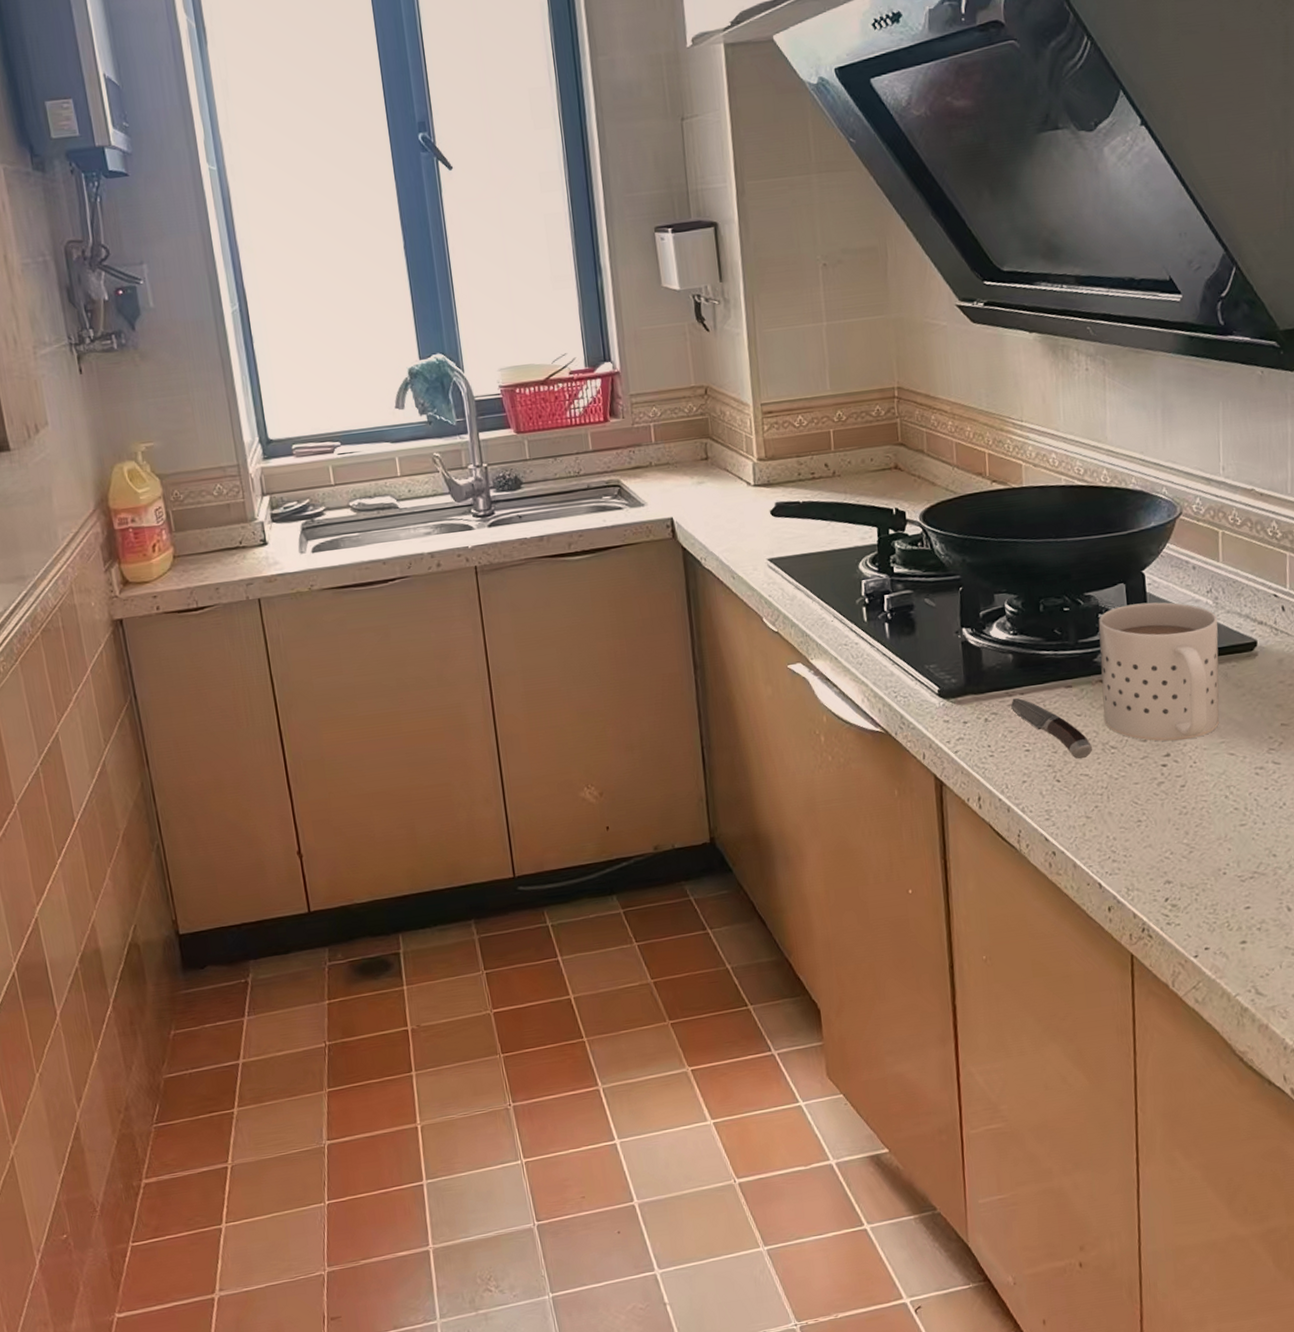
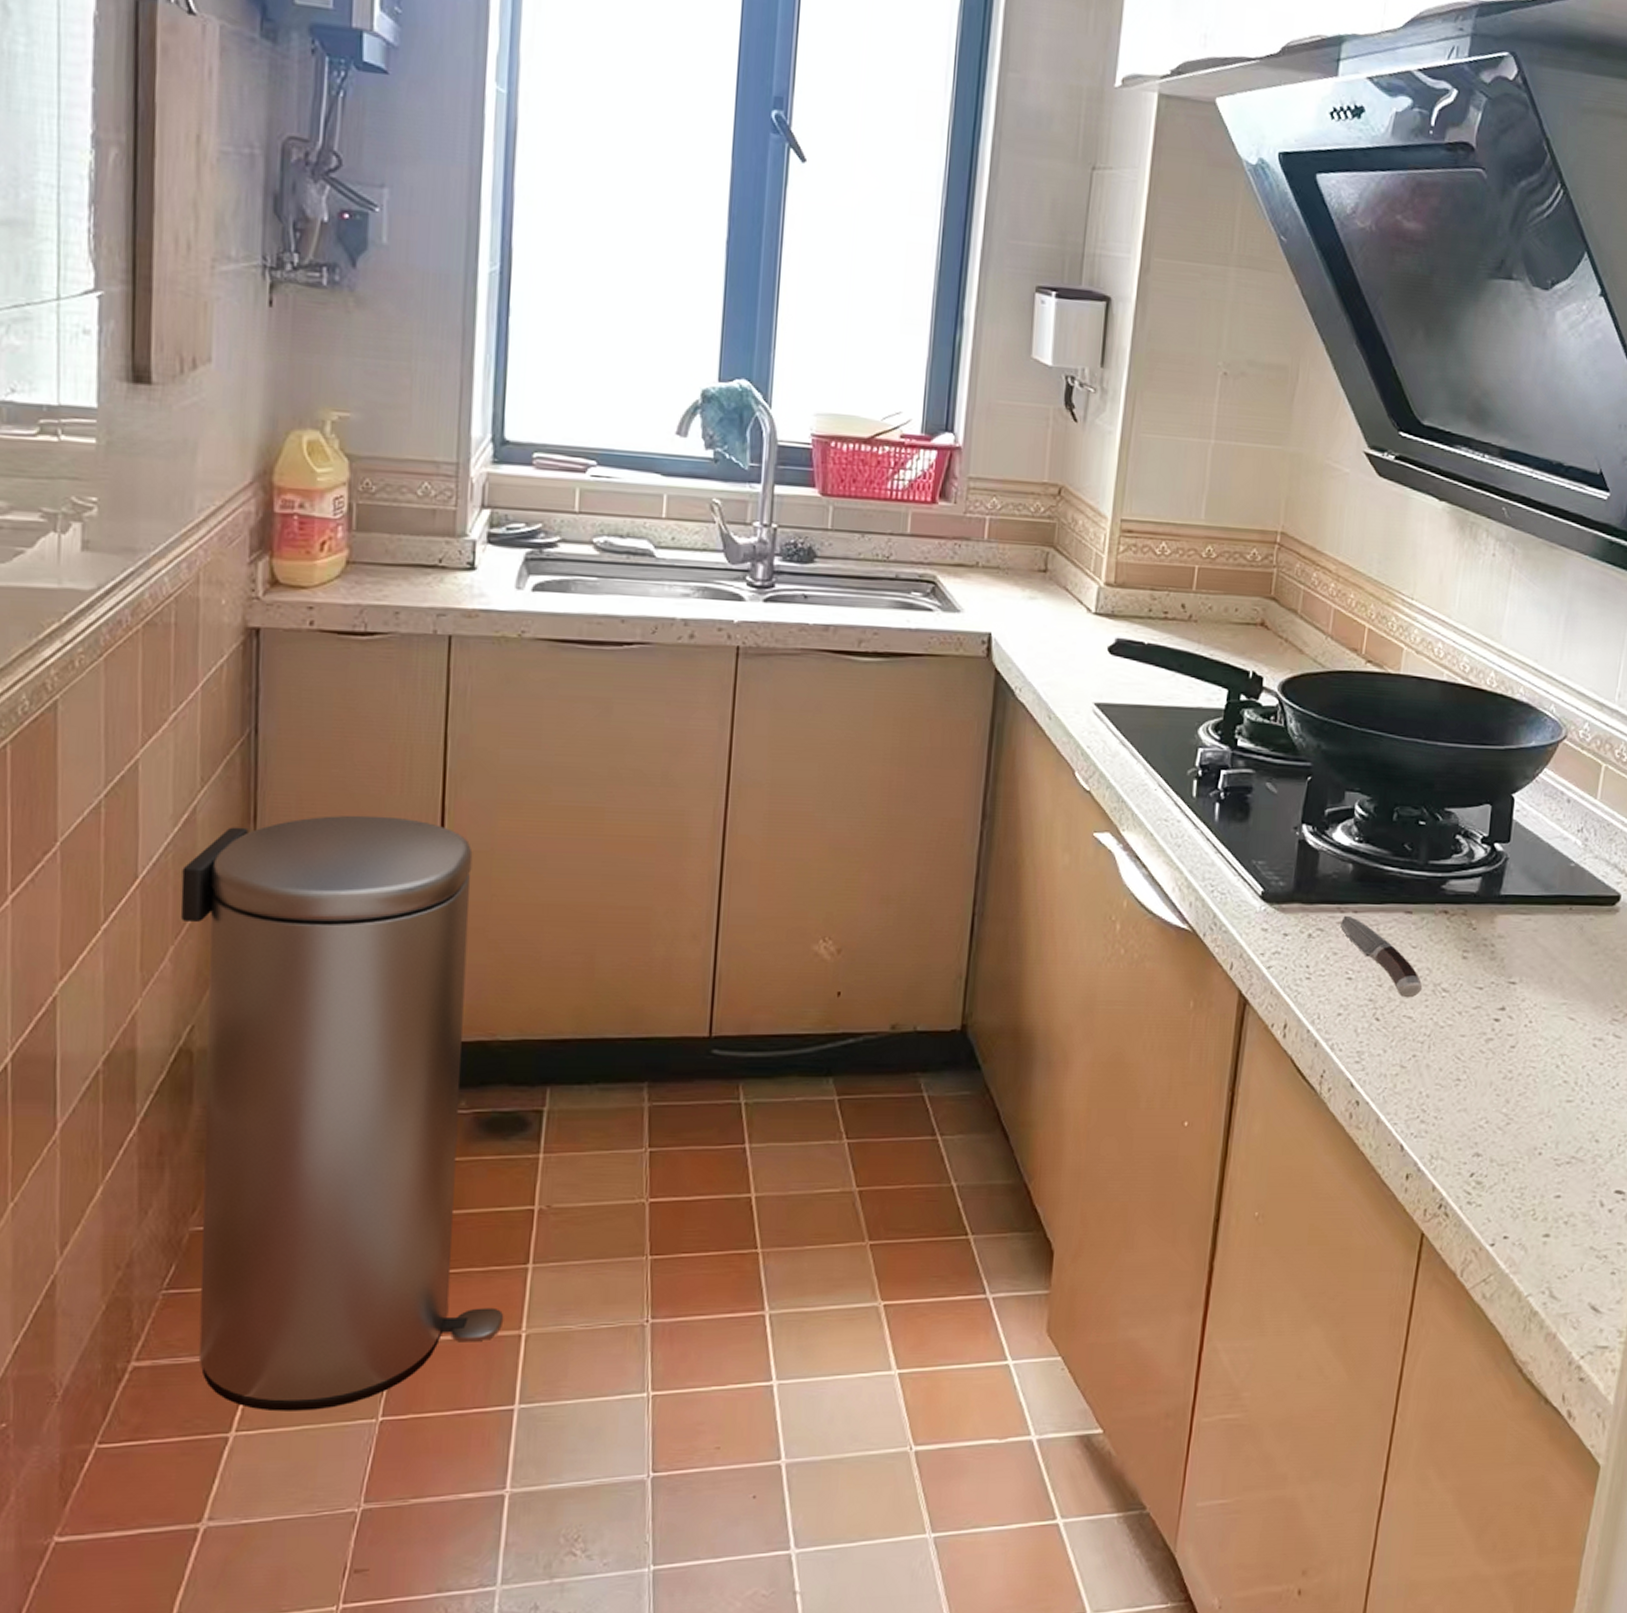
pedal bin: none [104,744,402,1206] -> present [180,815,504,1412]
mug: present [1098,602,1220,742] -> none [1440,830,1584,995]

